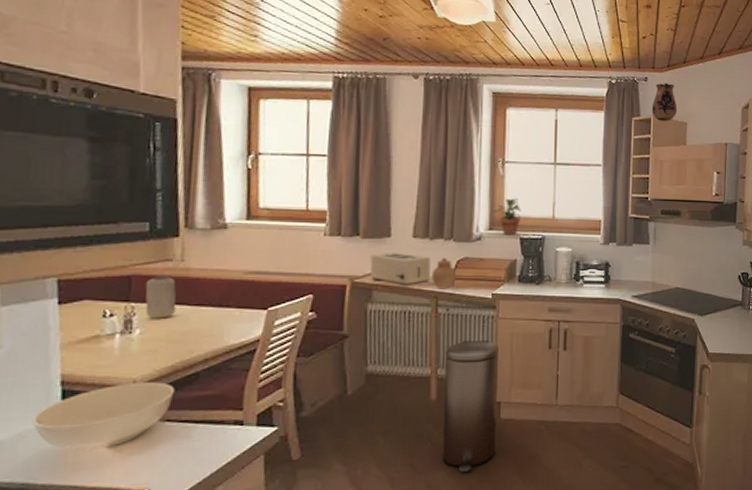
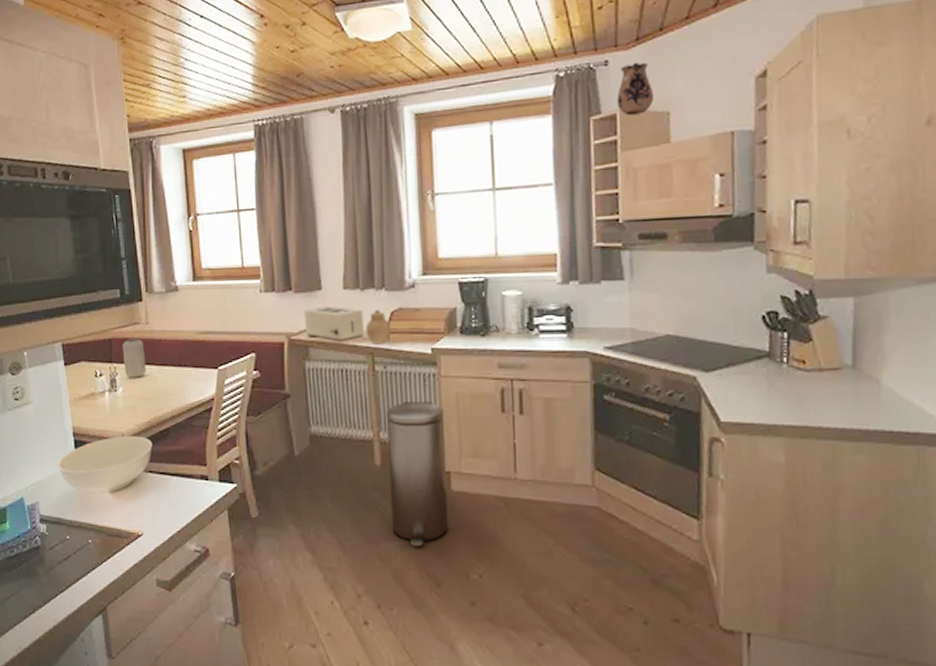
potted plant: present [493,198,522,235] -> none [425,235,458,280]

